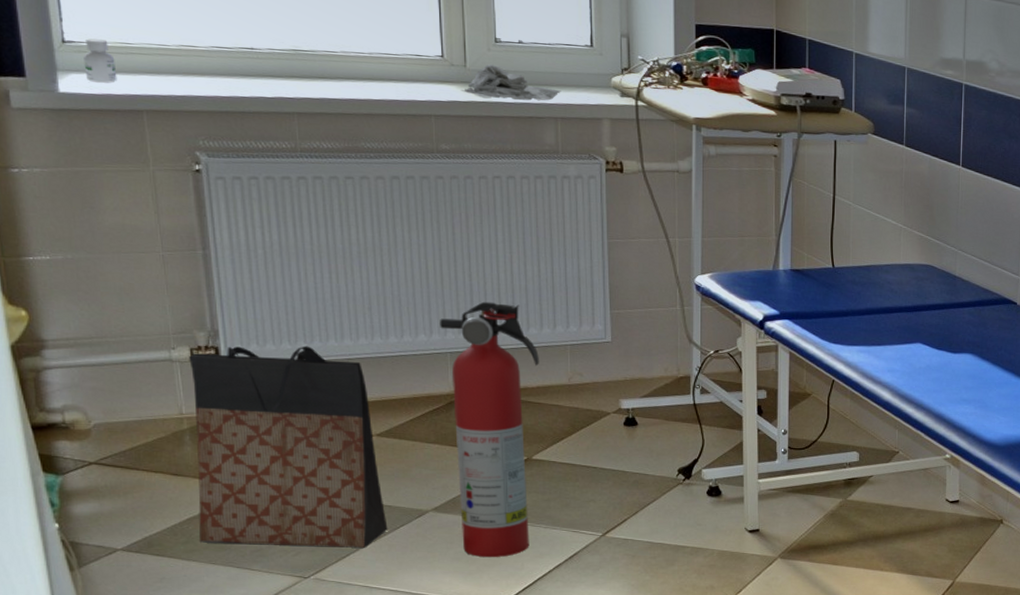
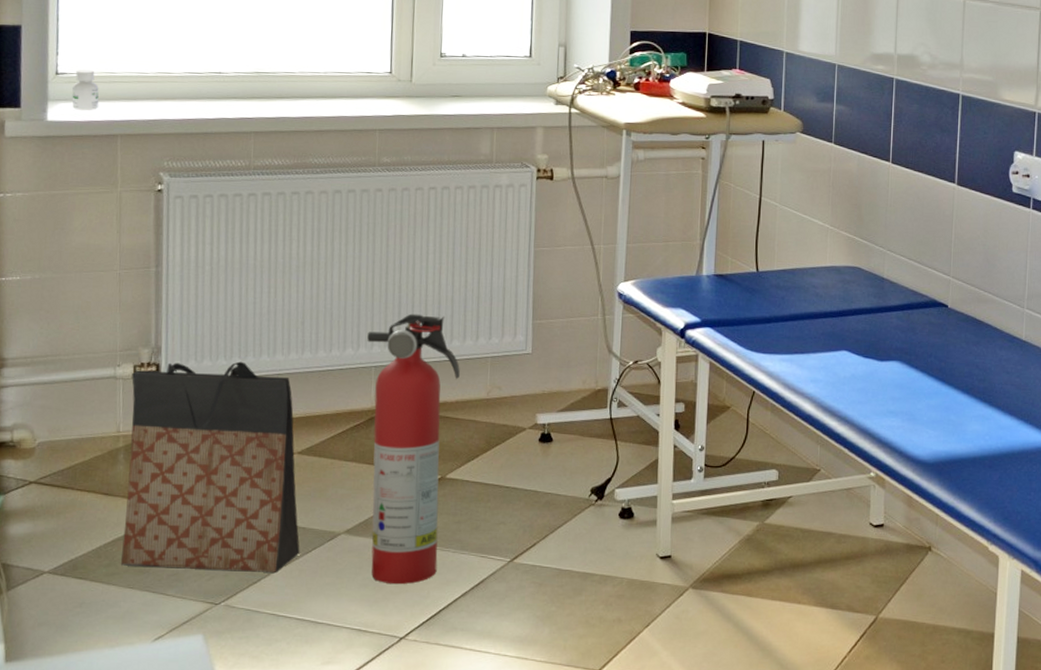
tissue: present [461,63,561,101] -> none [405,78,499,113]

